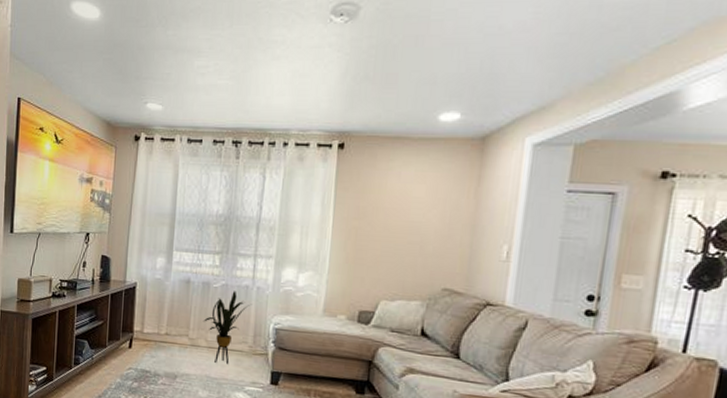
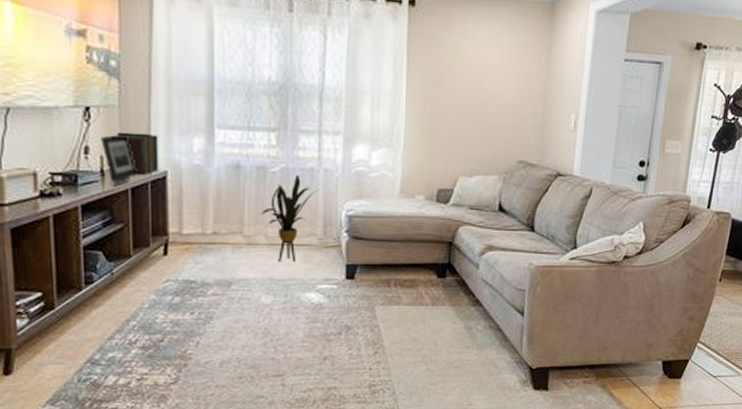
picture frame: none [94,253,116,288] -> present [100,134,137,180]
books: none [105,251,133,284] -> present [117,132,159,175]

